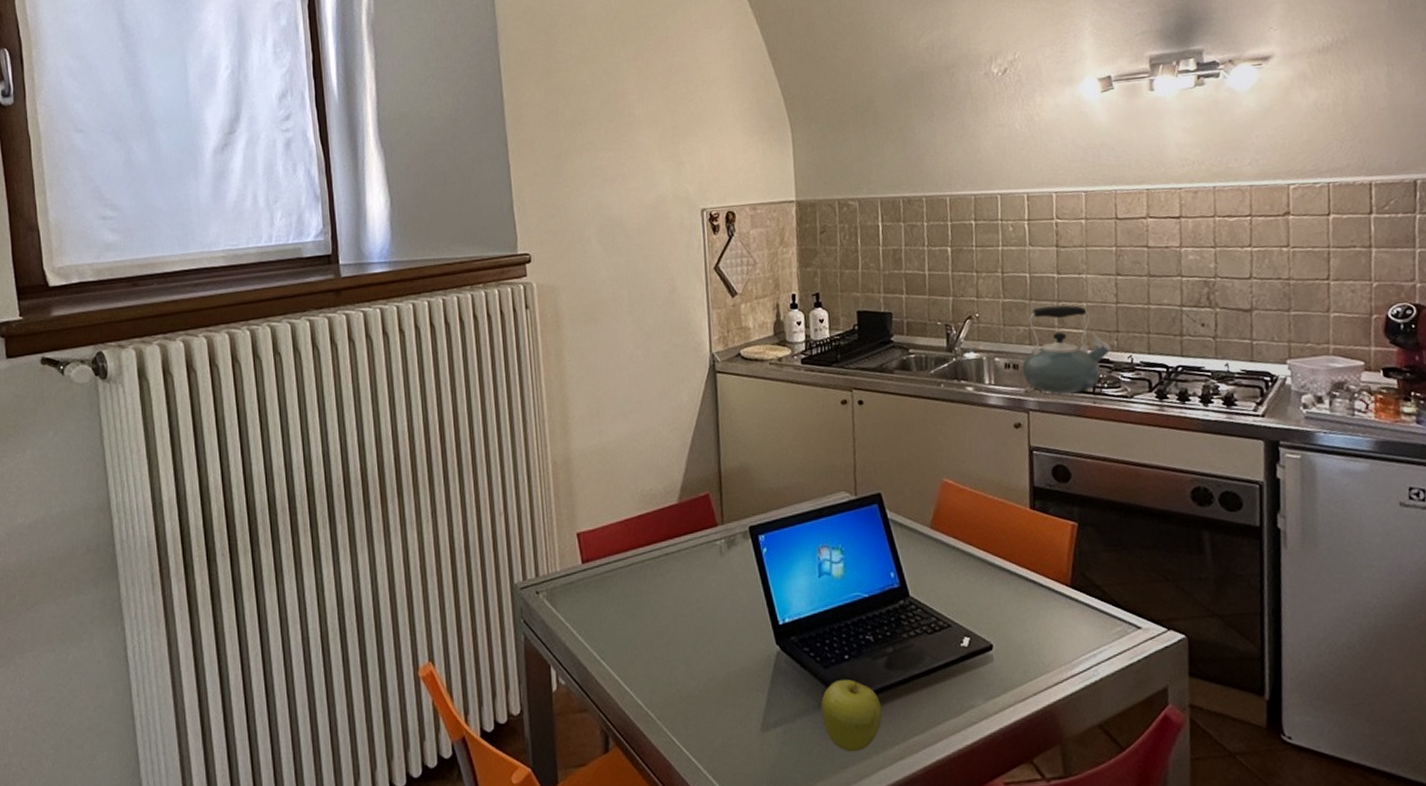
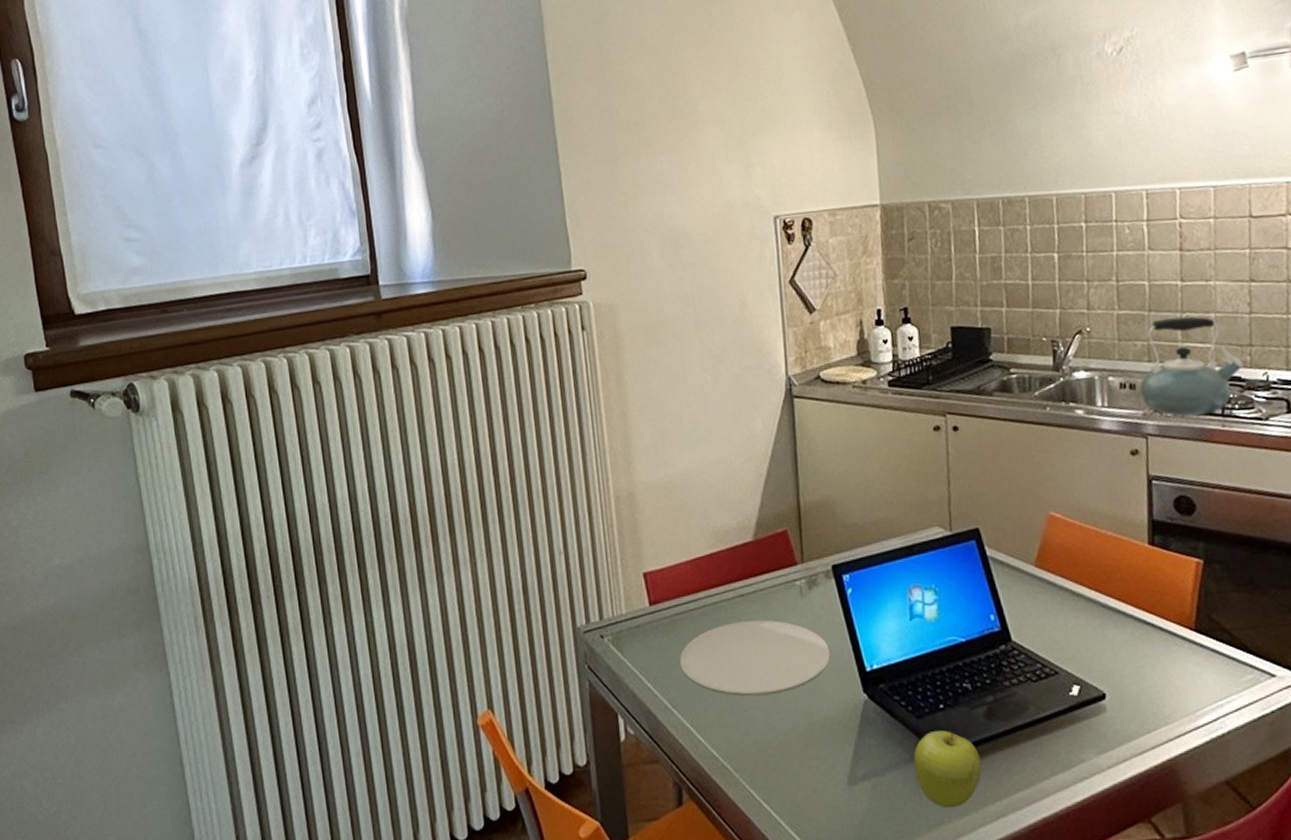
plate: none [609,577,747,649] -> present [680,620,831,697]

